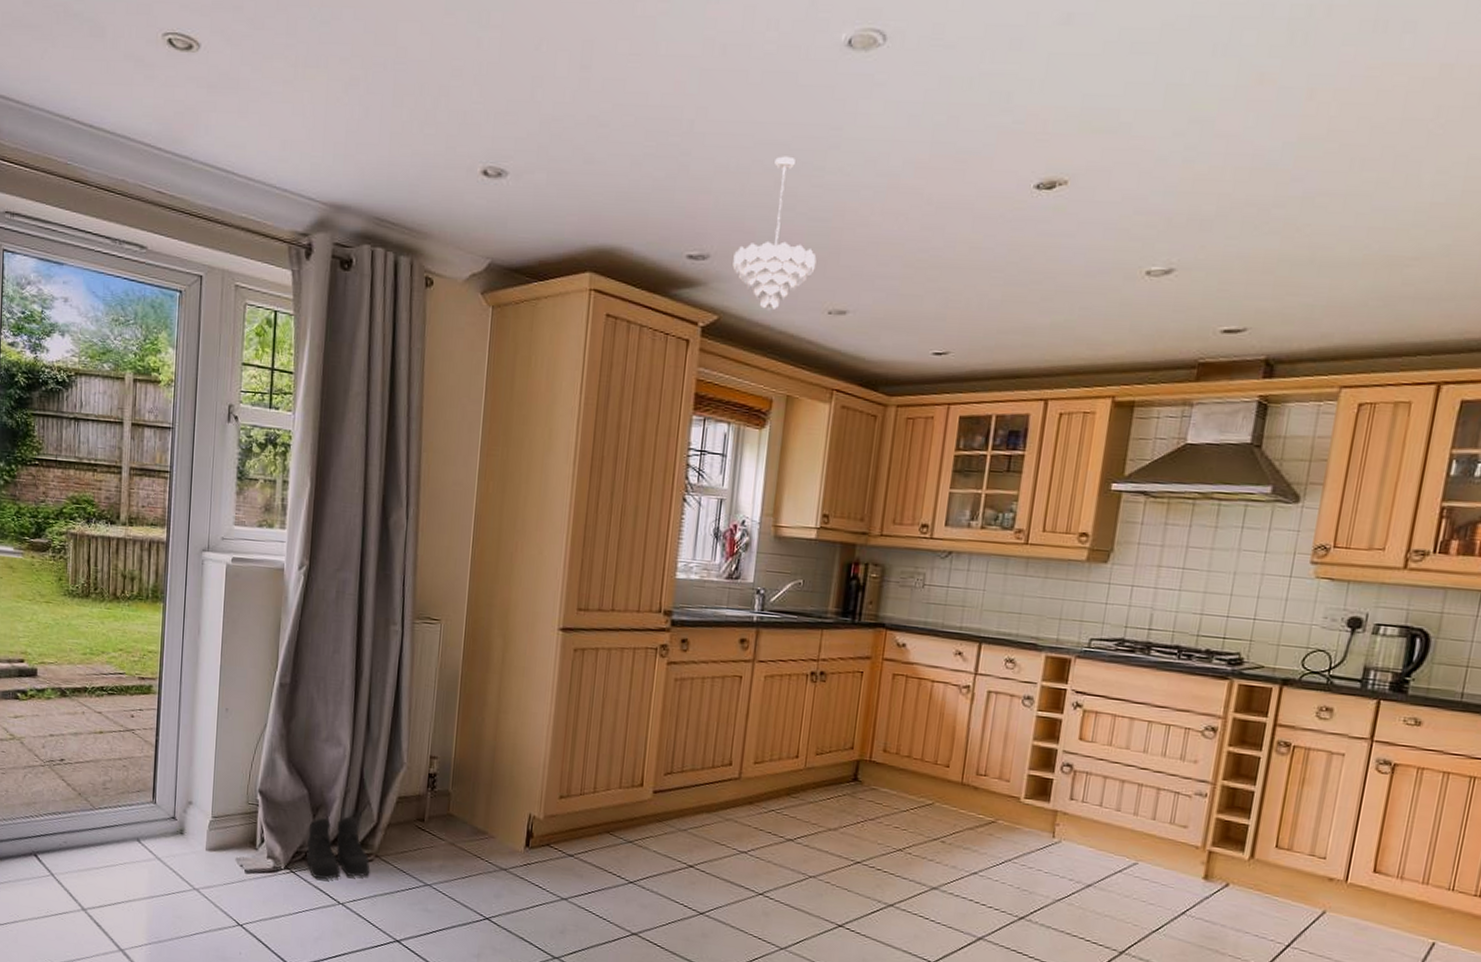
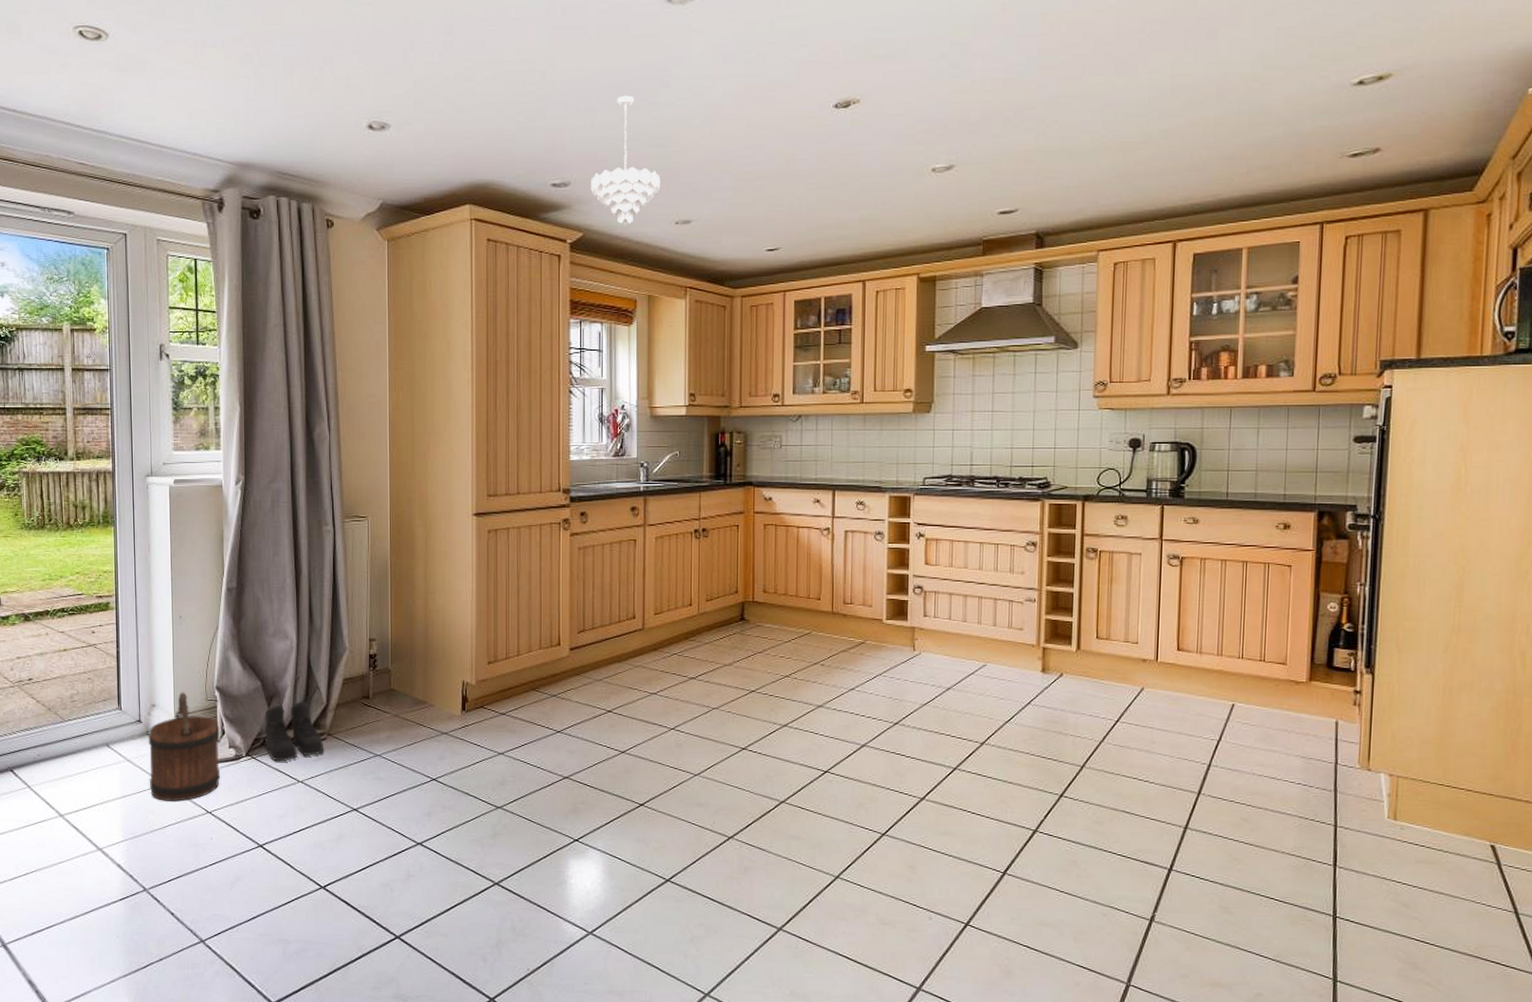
bucket: none [179,791,259,910] -> present [148,692,220,802]

